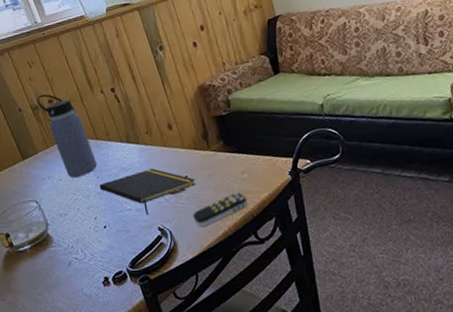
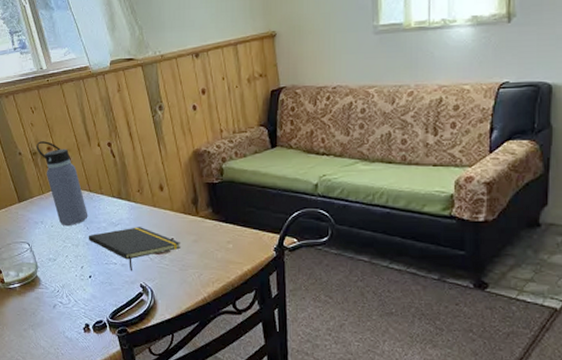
remote control: present [193,192,248,226] -> none [175,260,229,289]

